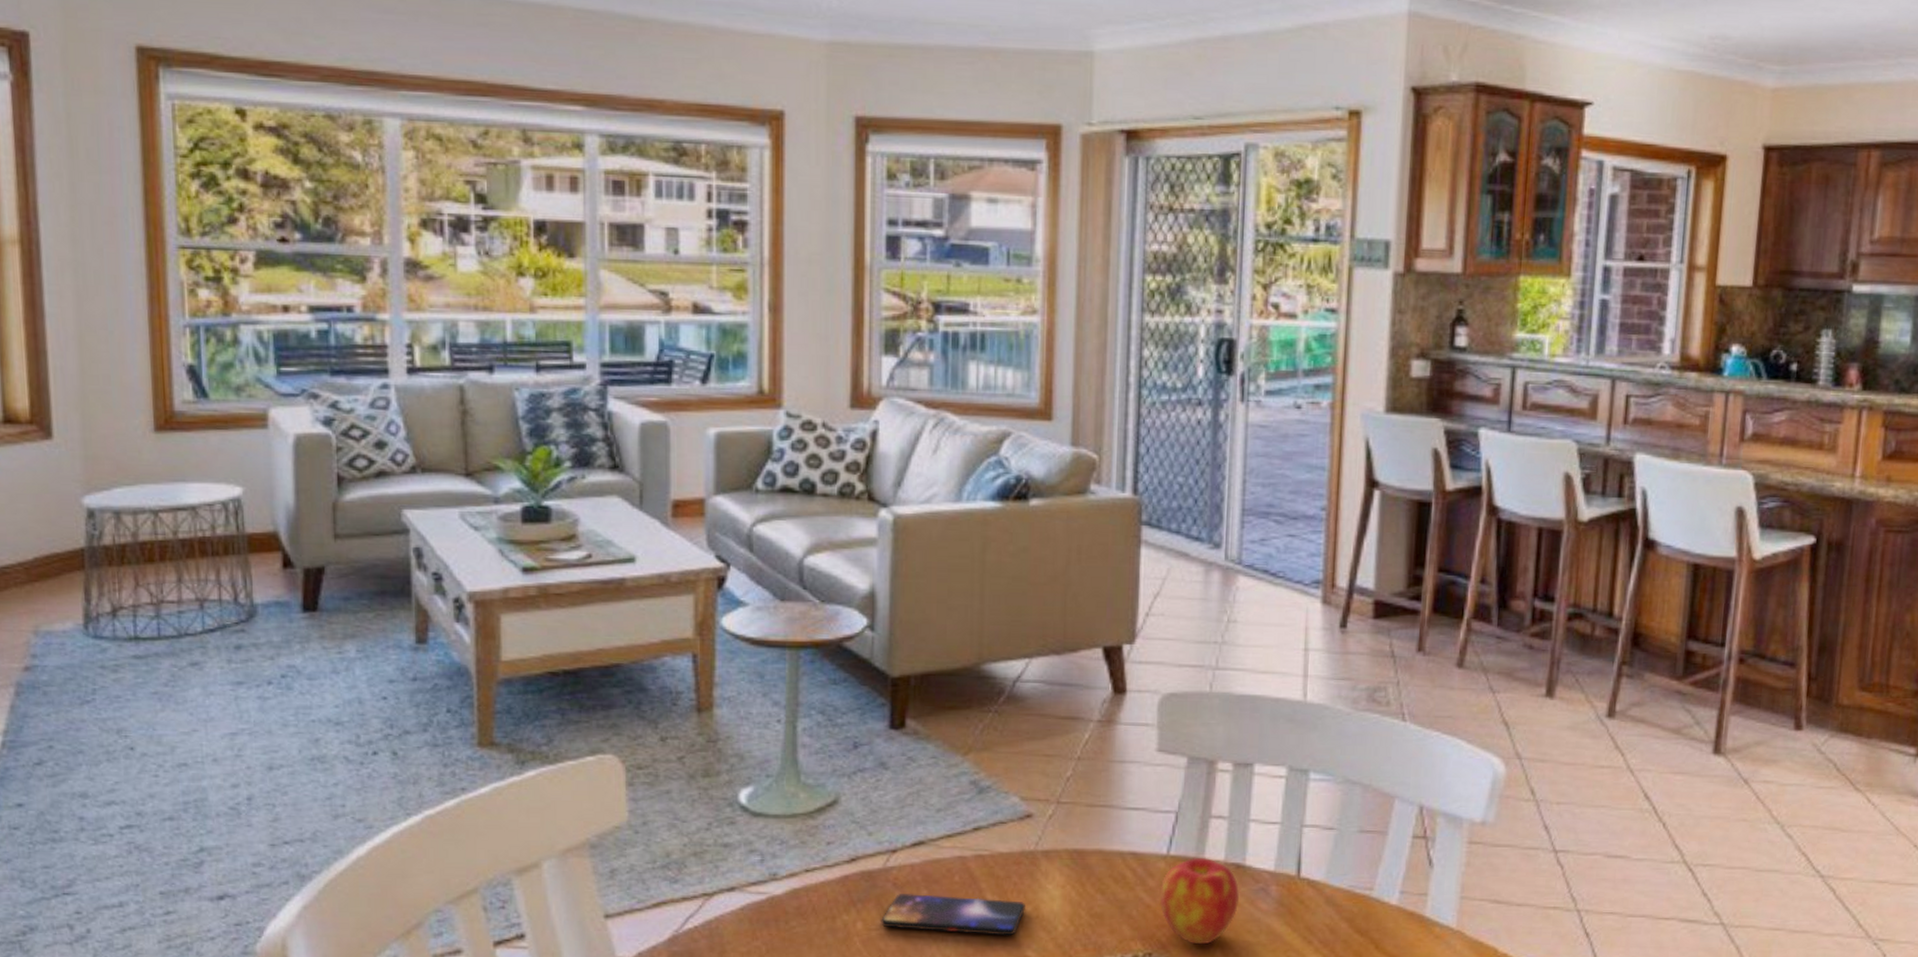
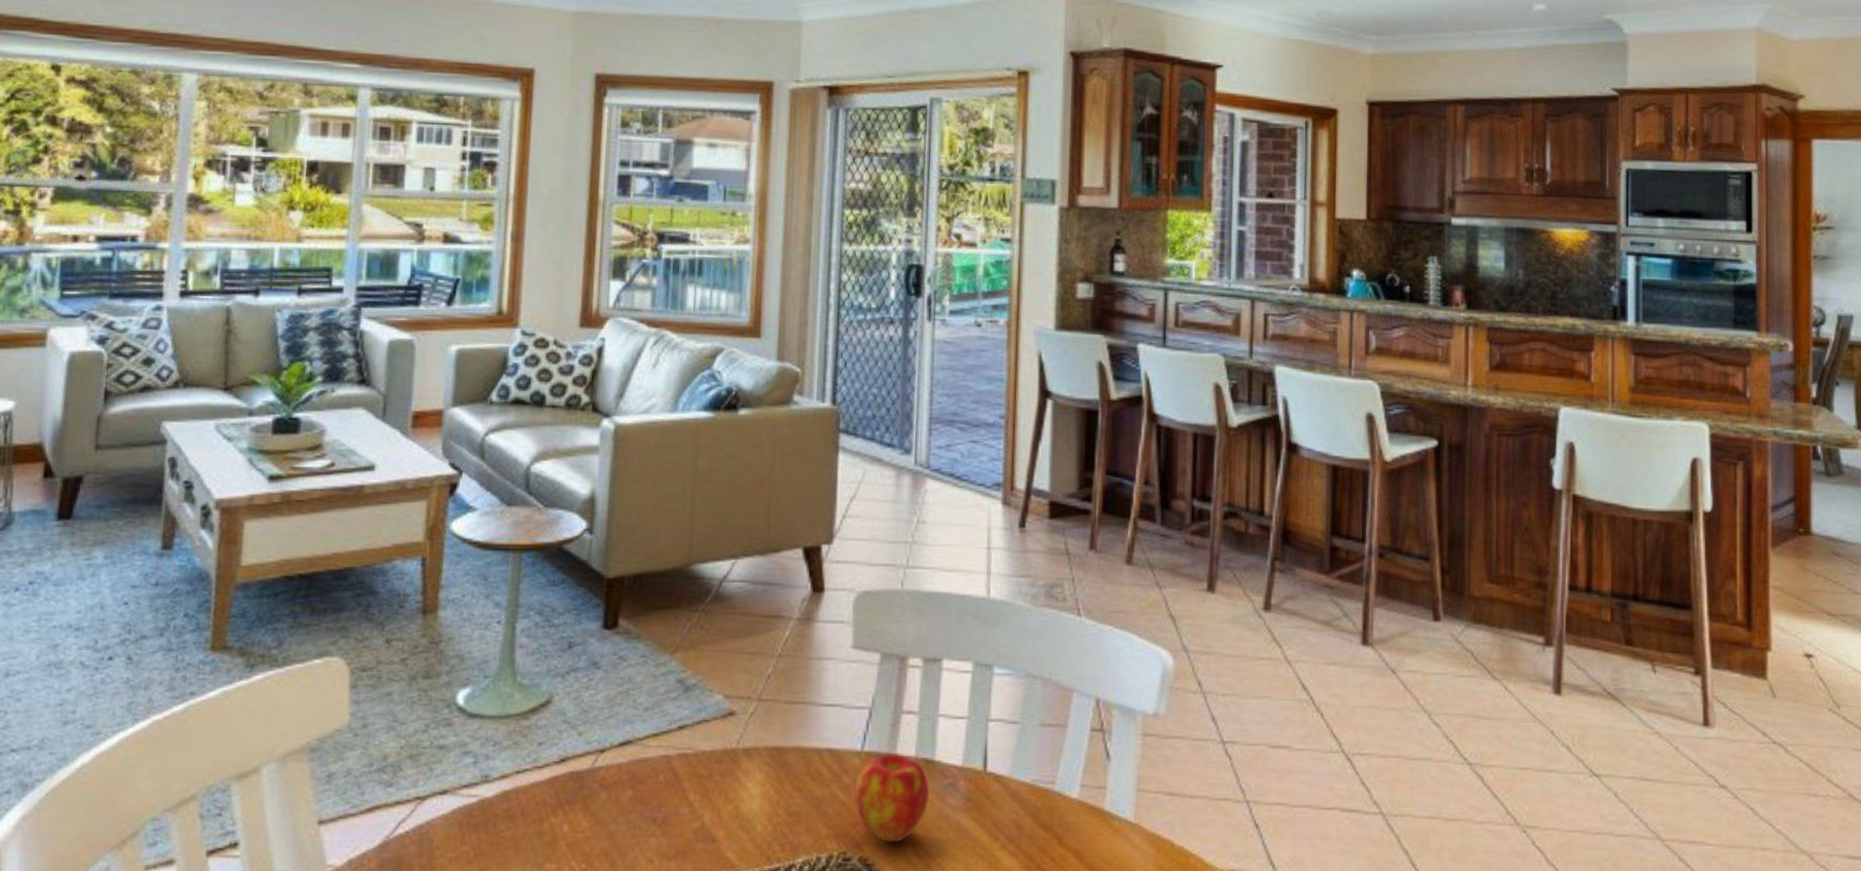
smartphone: present [881,894,1025,936] -> none [587,795,726,836]

